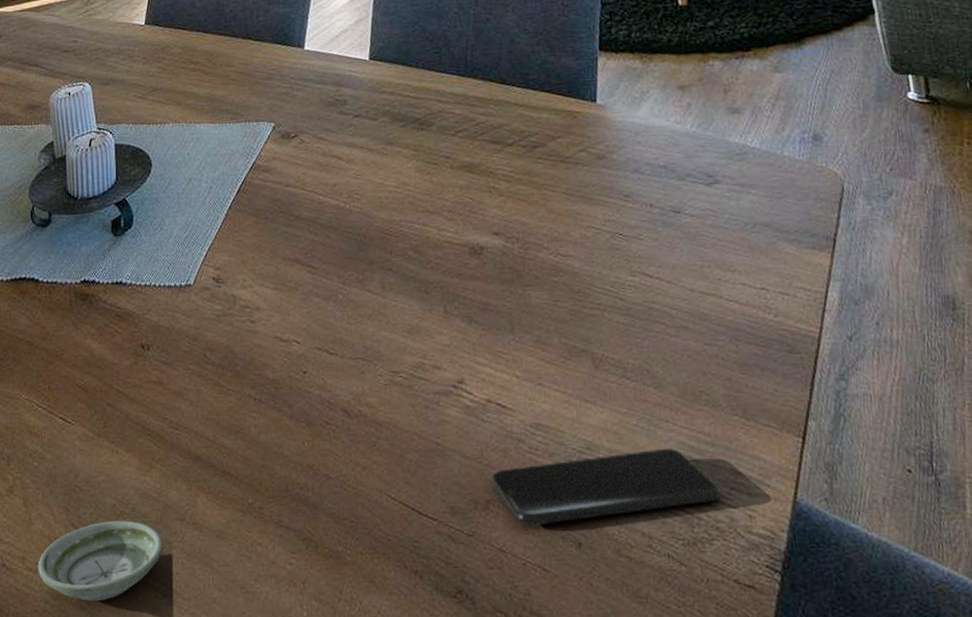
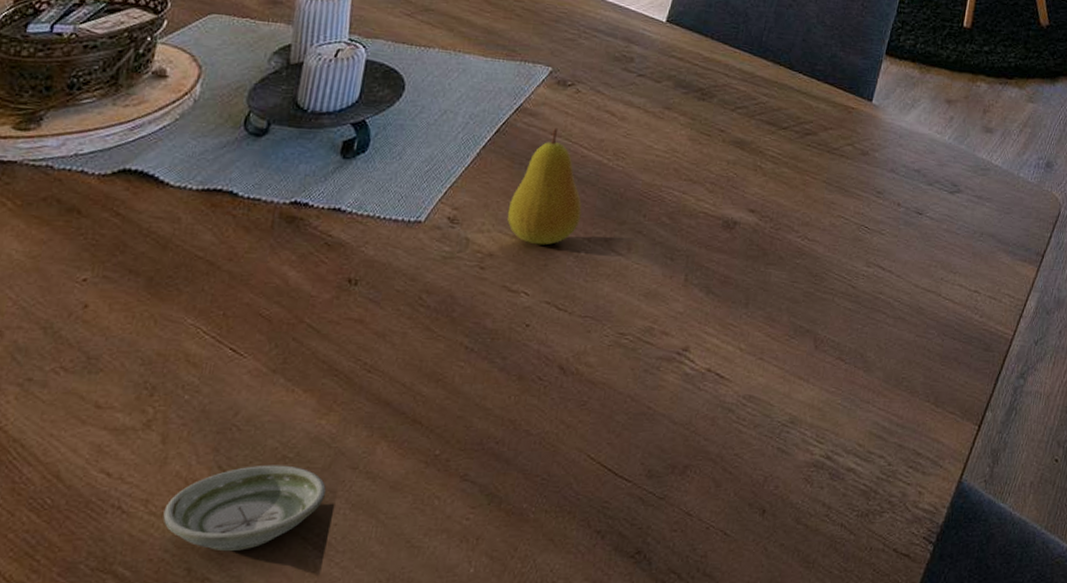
fruit: none [263,180,332,294] -> present [507,128,582,245]
smartphone: present [491,448,722,526] -> none [694,426,901,492]

